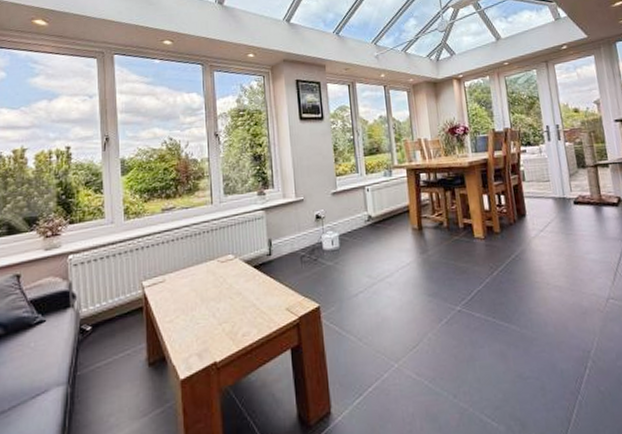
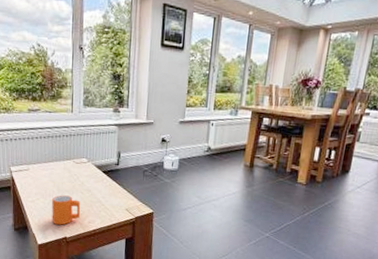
mug: none [195,305,232,347] -> present [52,195,81,225]

